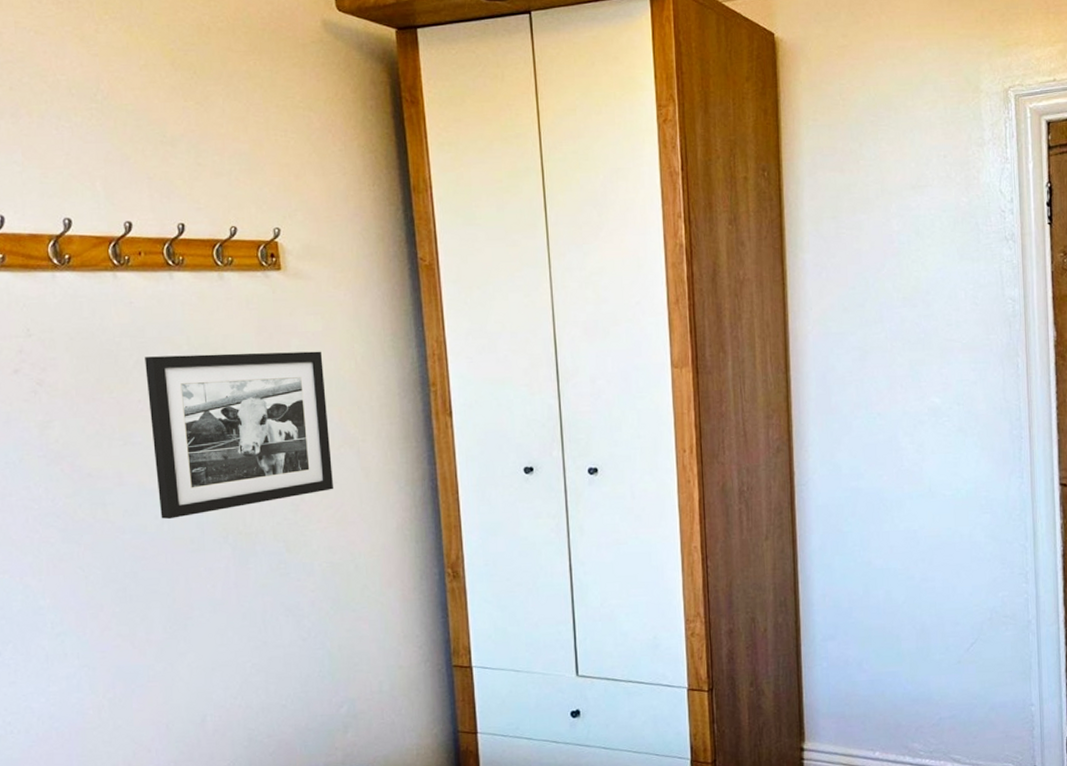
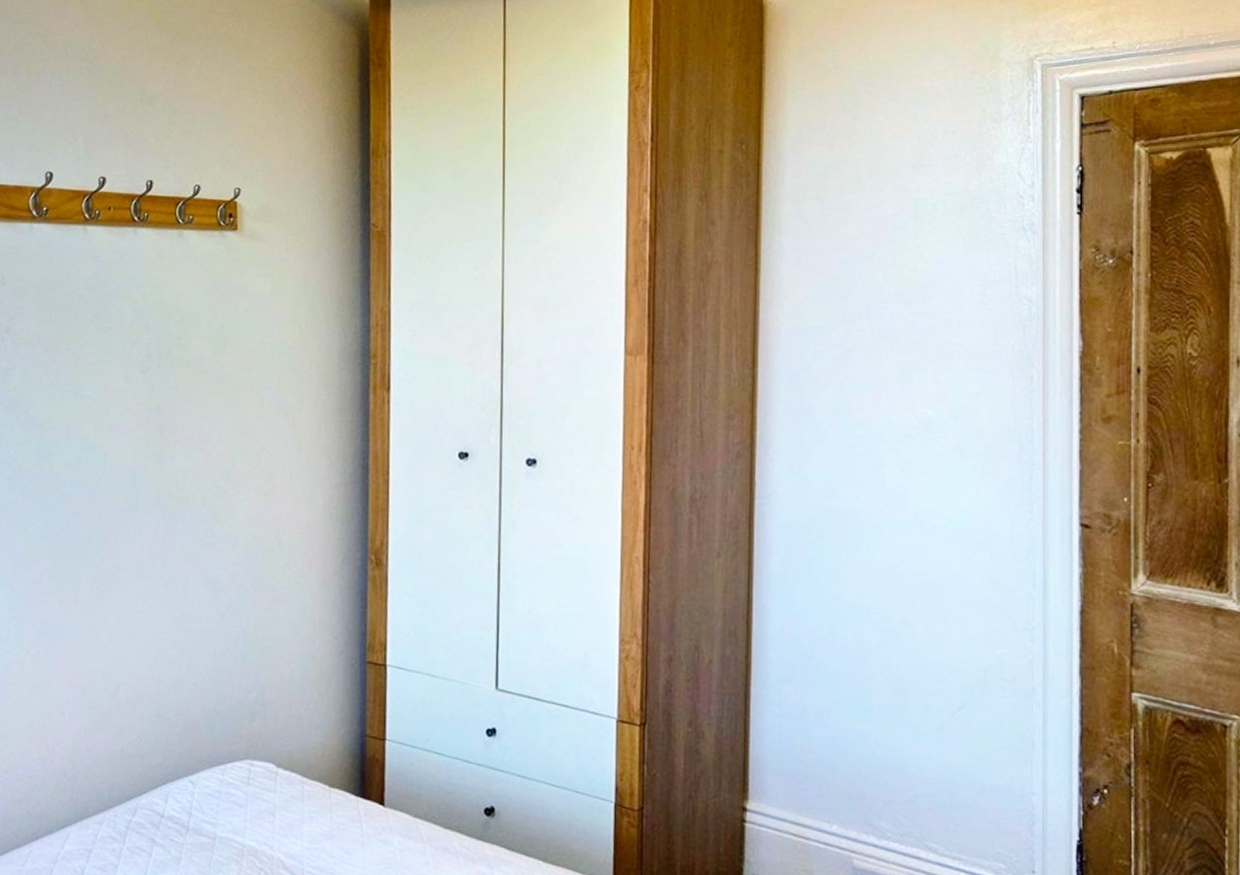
picture frame: present [145,351,334,519] -> none [100,311,268,476]

